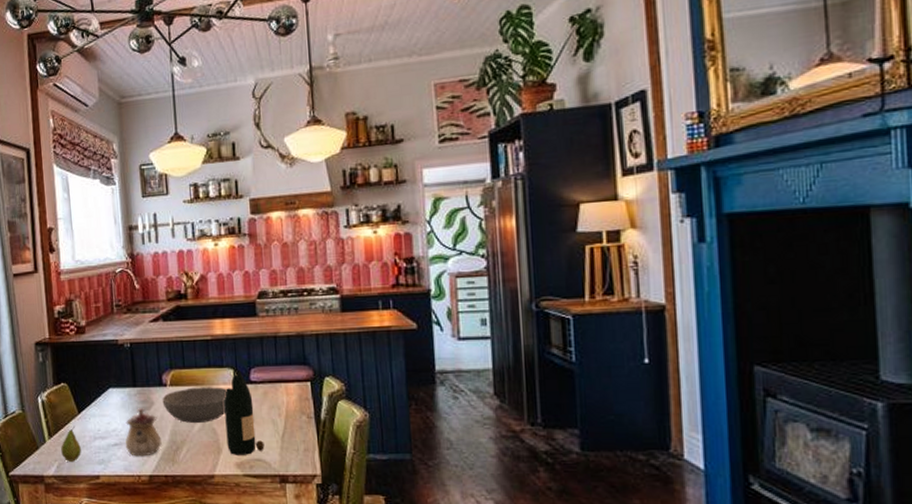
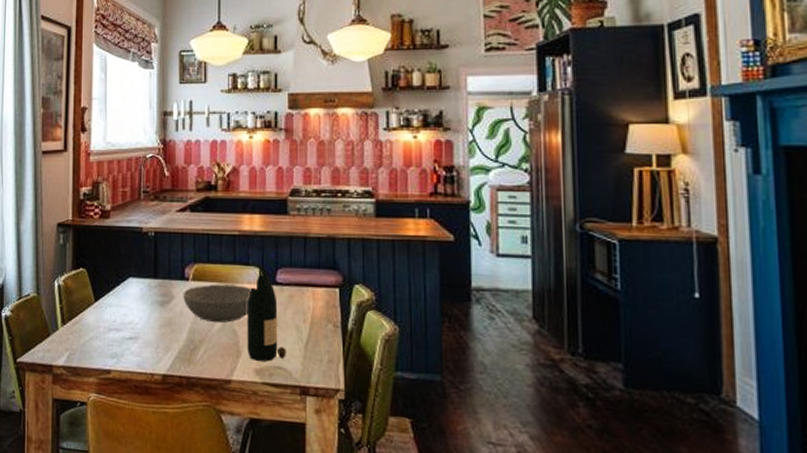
fruit: present [61,425,81,462] -> none [73,314,94,353]
teapot: present [125,408,162,457] -> none [140,301,179,354]

